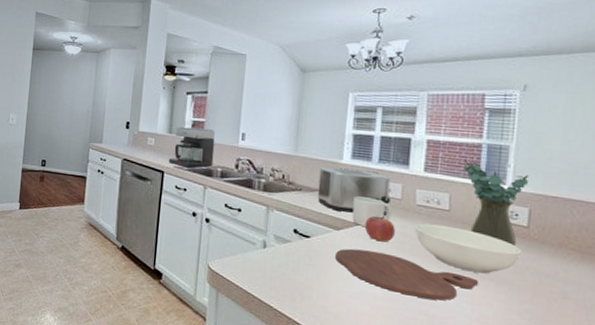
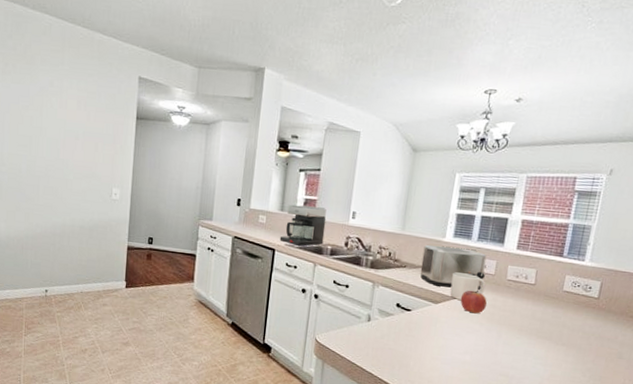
cutting board: present [335,248,479,301] -> none [432,320,553,364]
bowl: present [415,223,521,274] -> none [504,296,590,340]
vase: present [463,159,529,246] -> none [550,238,604,315]

